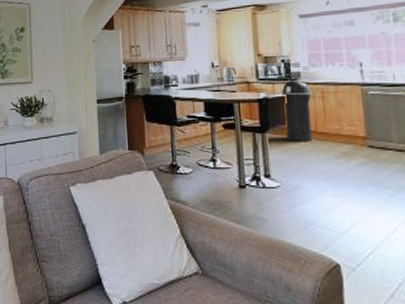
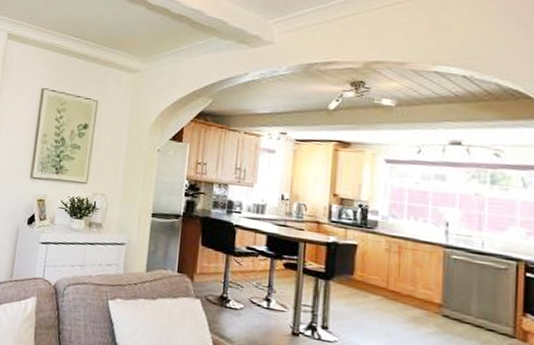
trash can: present [281,80,312,141] -> none [352,228,387,298]

